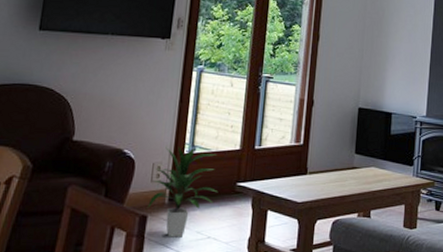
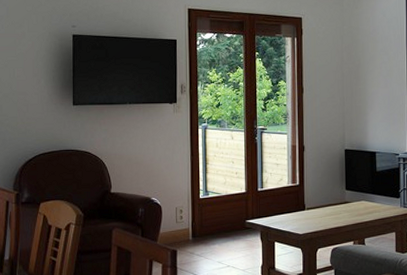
indoor plant: present [148,146,218,237] -> none [176,192,232,267]

